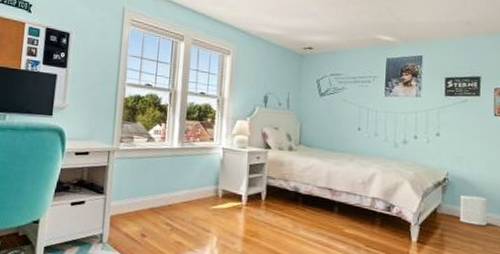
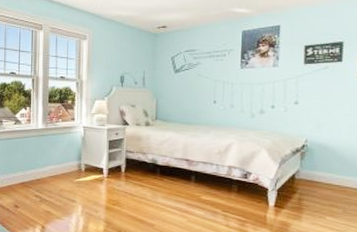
wastebasket: present [460,195,488,226] -> none [319,161,350,189]

